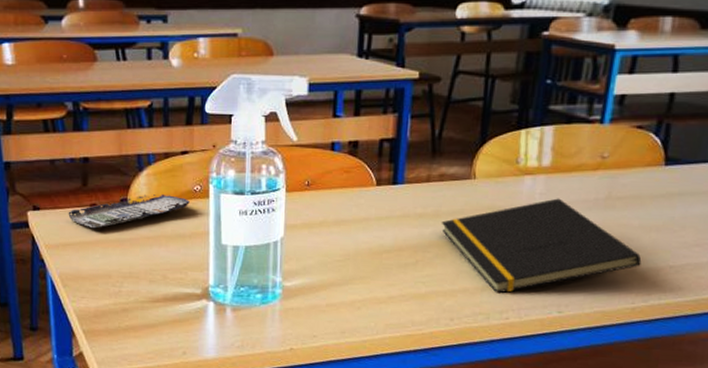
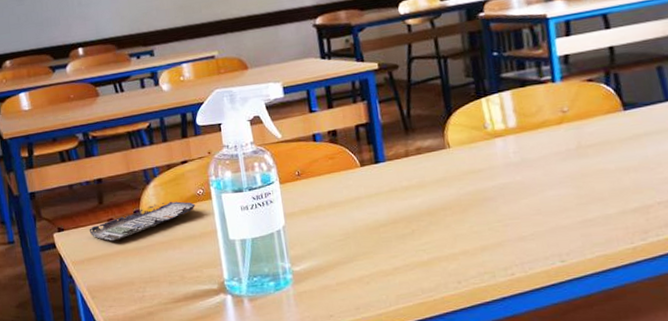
notepad: present [441,198,642,294] -> none [427,154,629,251]

